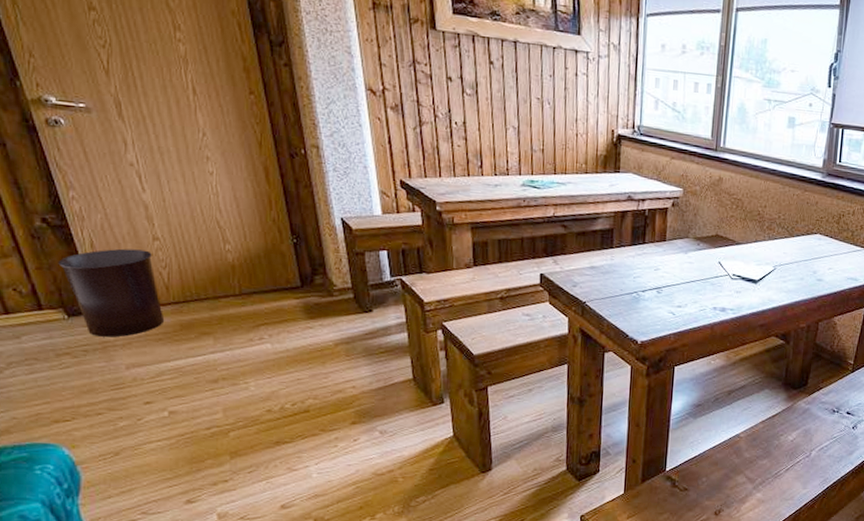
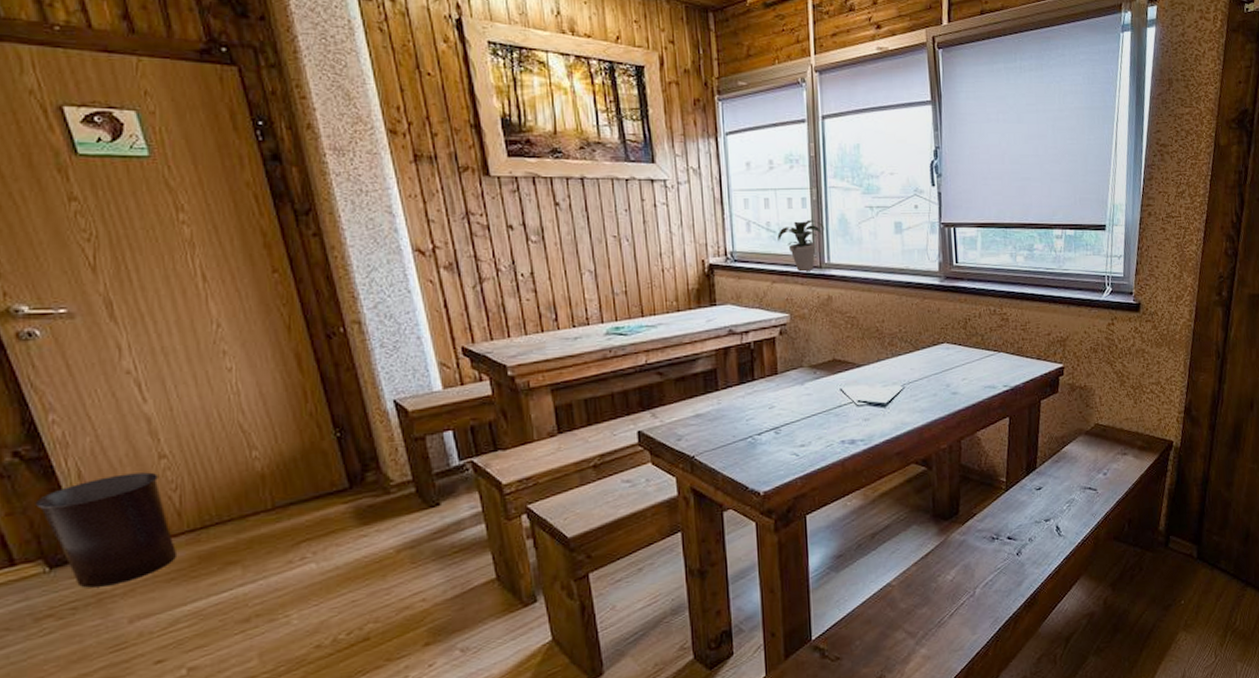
potted plant: none [681,105,725,152] -> present [777,219,825,272]

